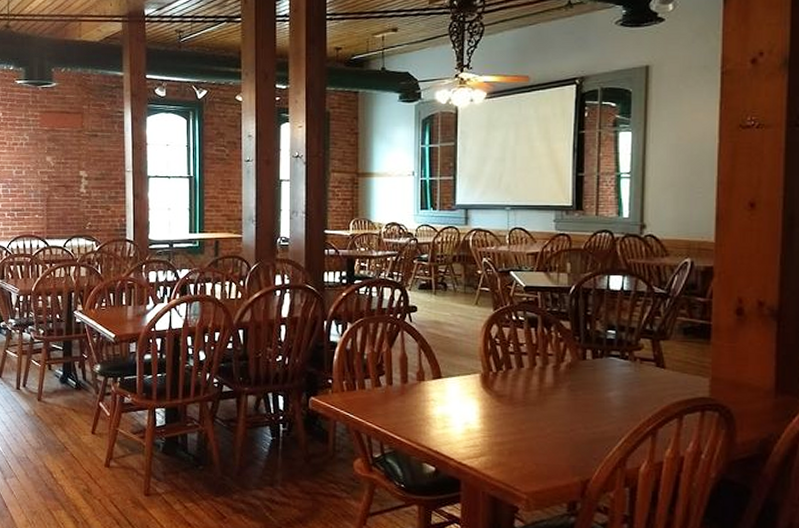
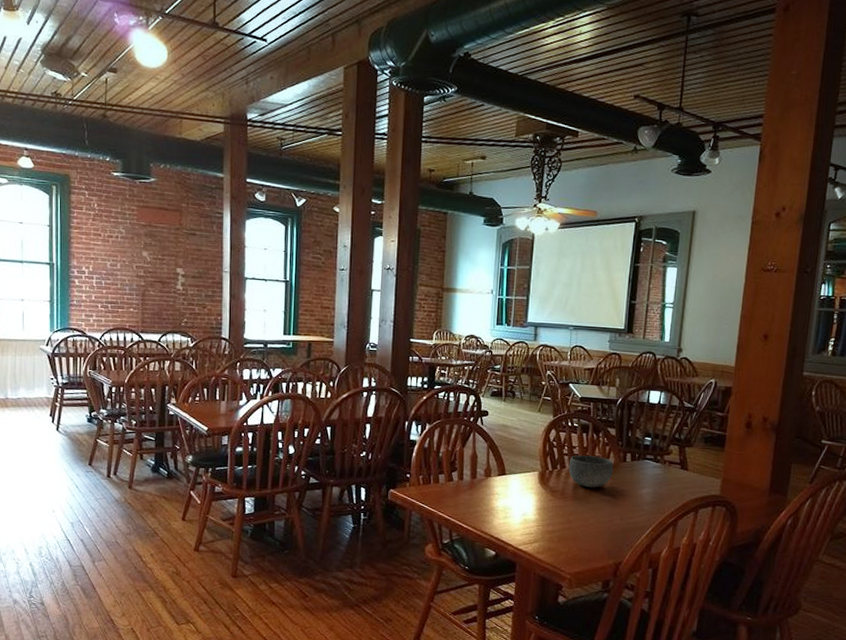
bowl: none [516,353,571,391] -> present [568,455,614,488]

